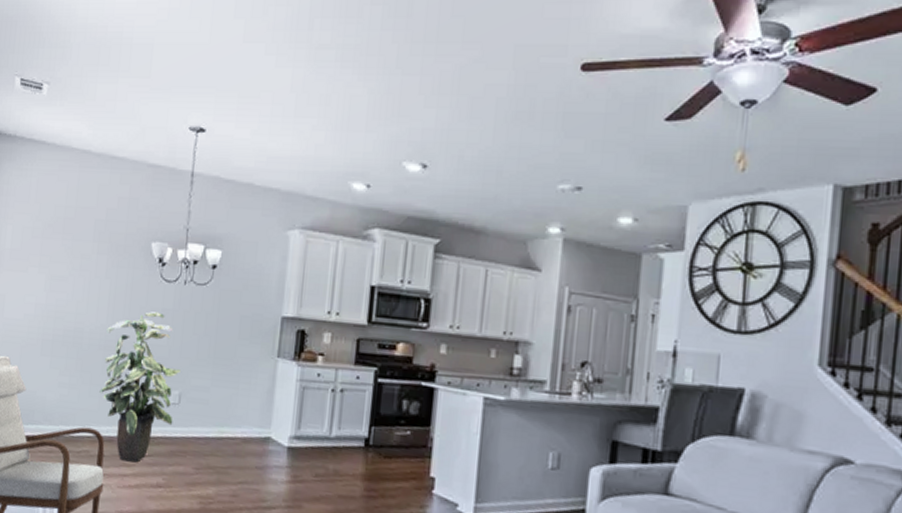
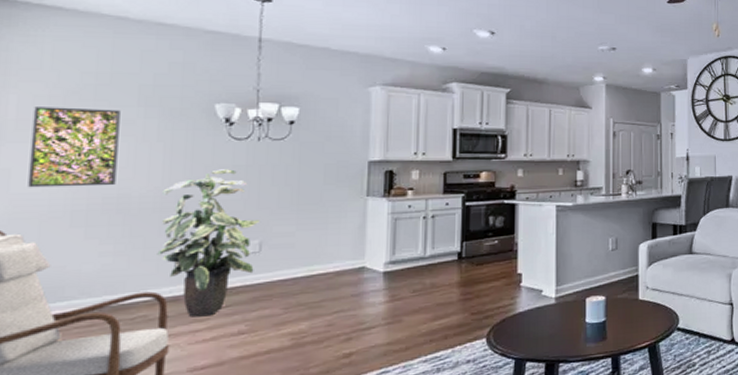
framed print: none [15,238,81,319] -> present [28,107,120,188]

